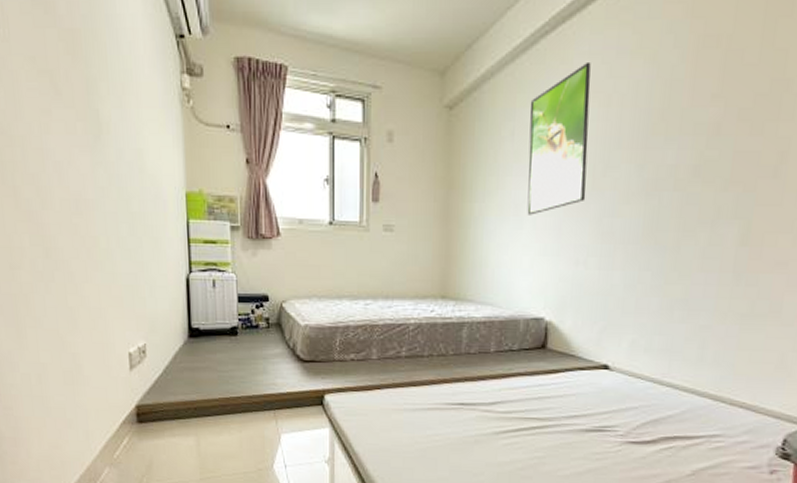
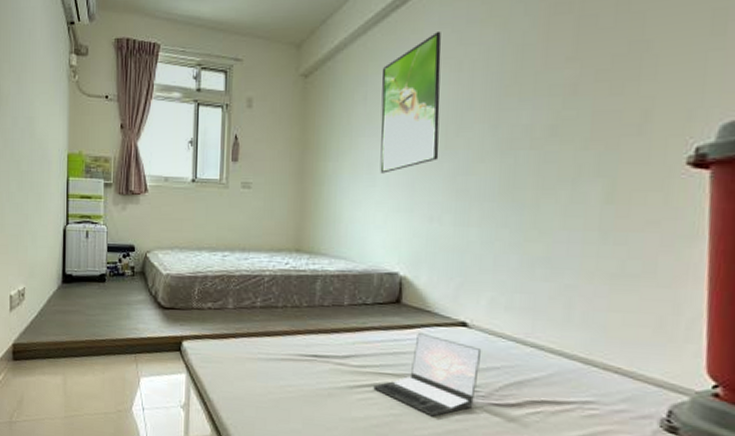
laptop: none [519,377,622,457] -> present [373,333,482,417]

